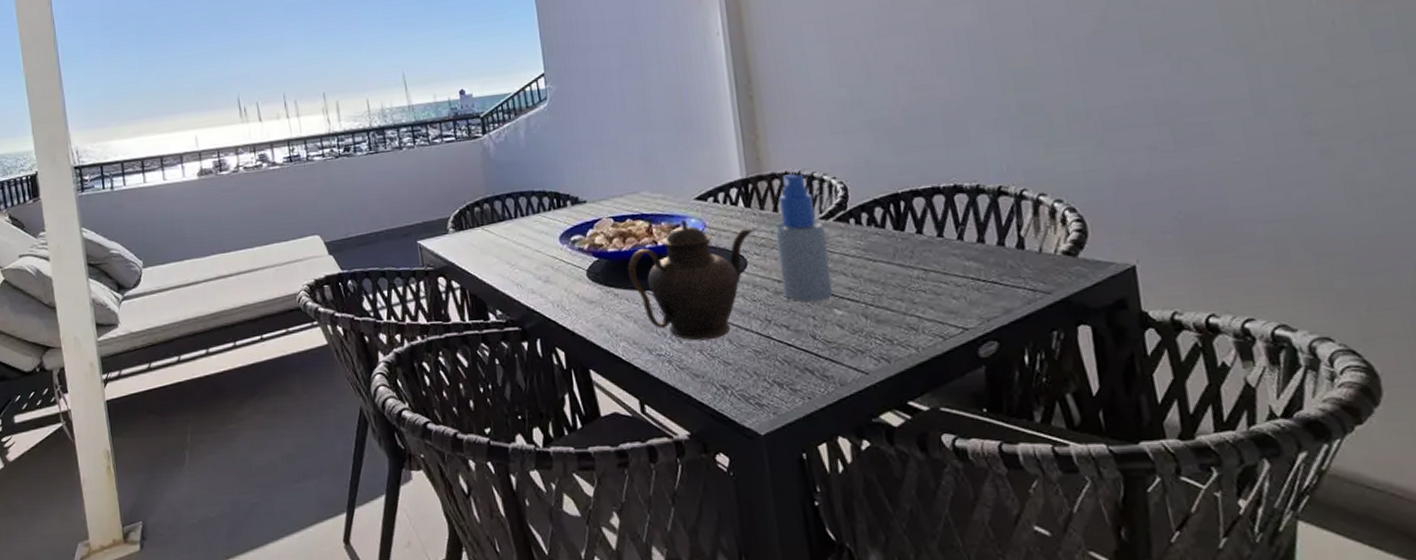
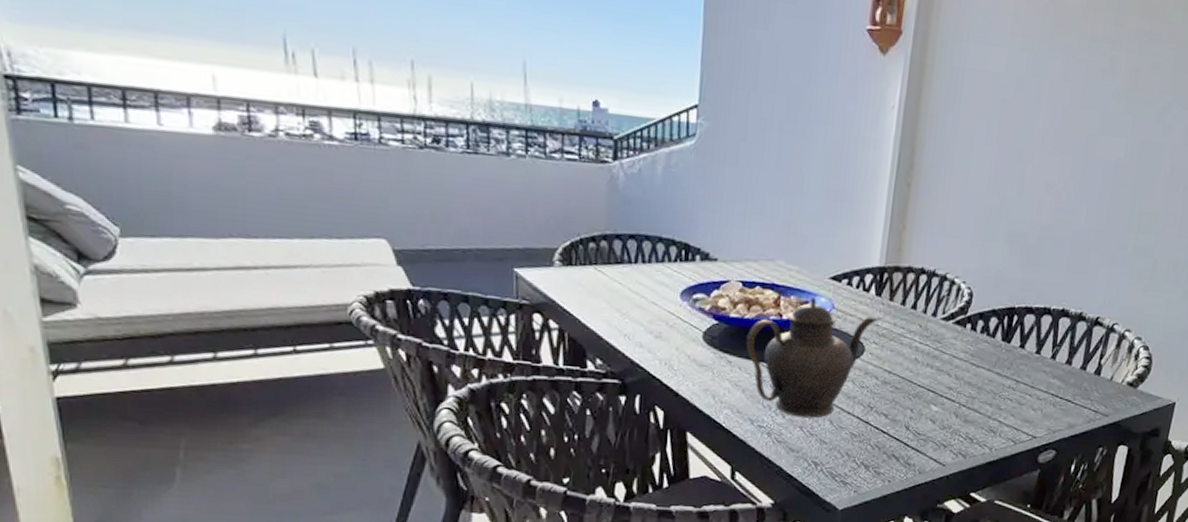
spray bottle: present [775,174,833,302] -> none [891,270,943,396]

